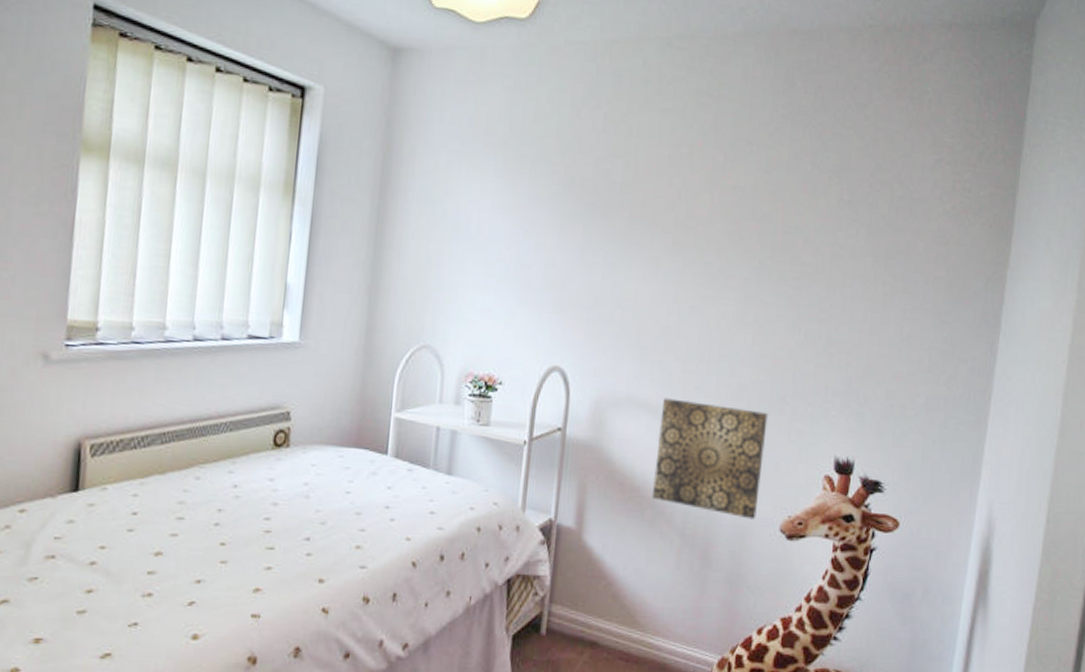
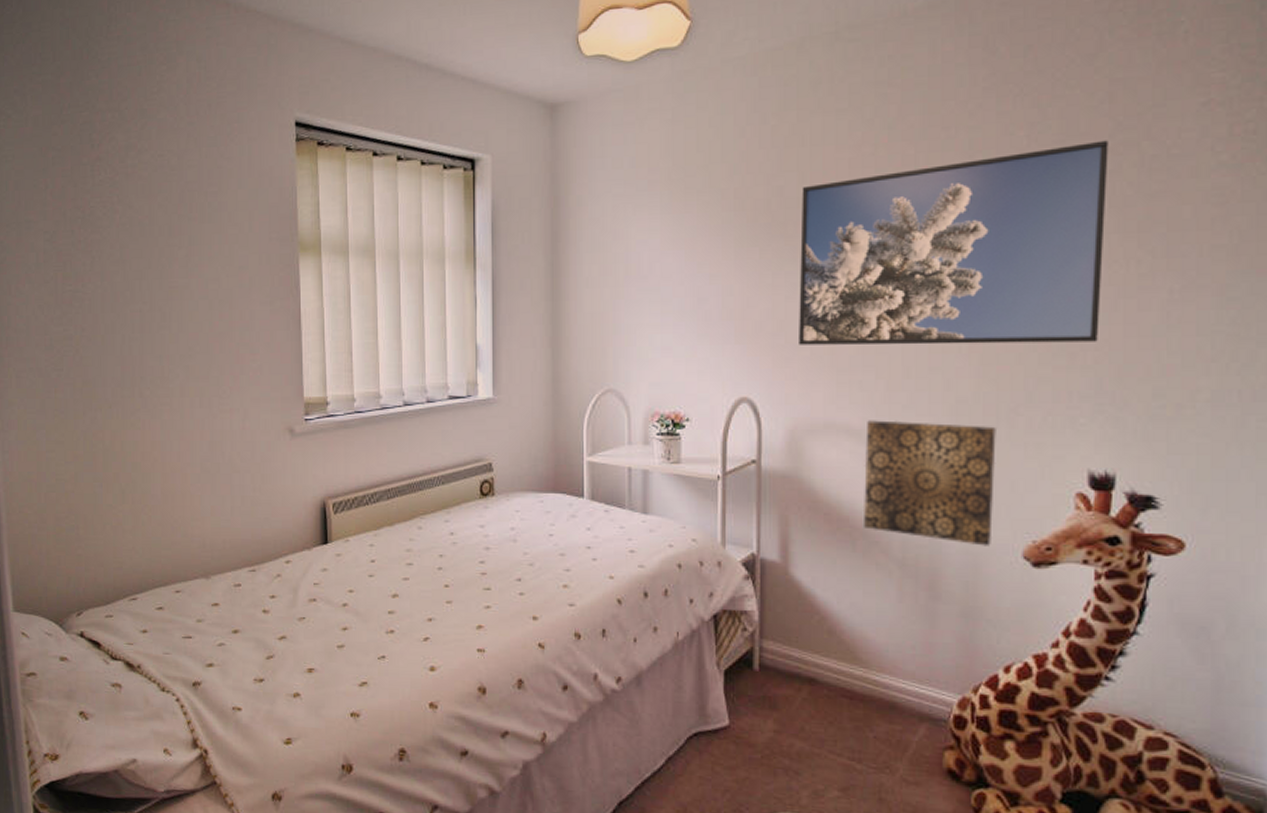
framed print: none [610,173,870,346] -> present [799,140,1108,345]

